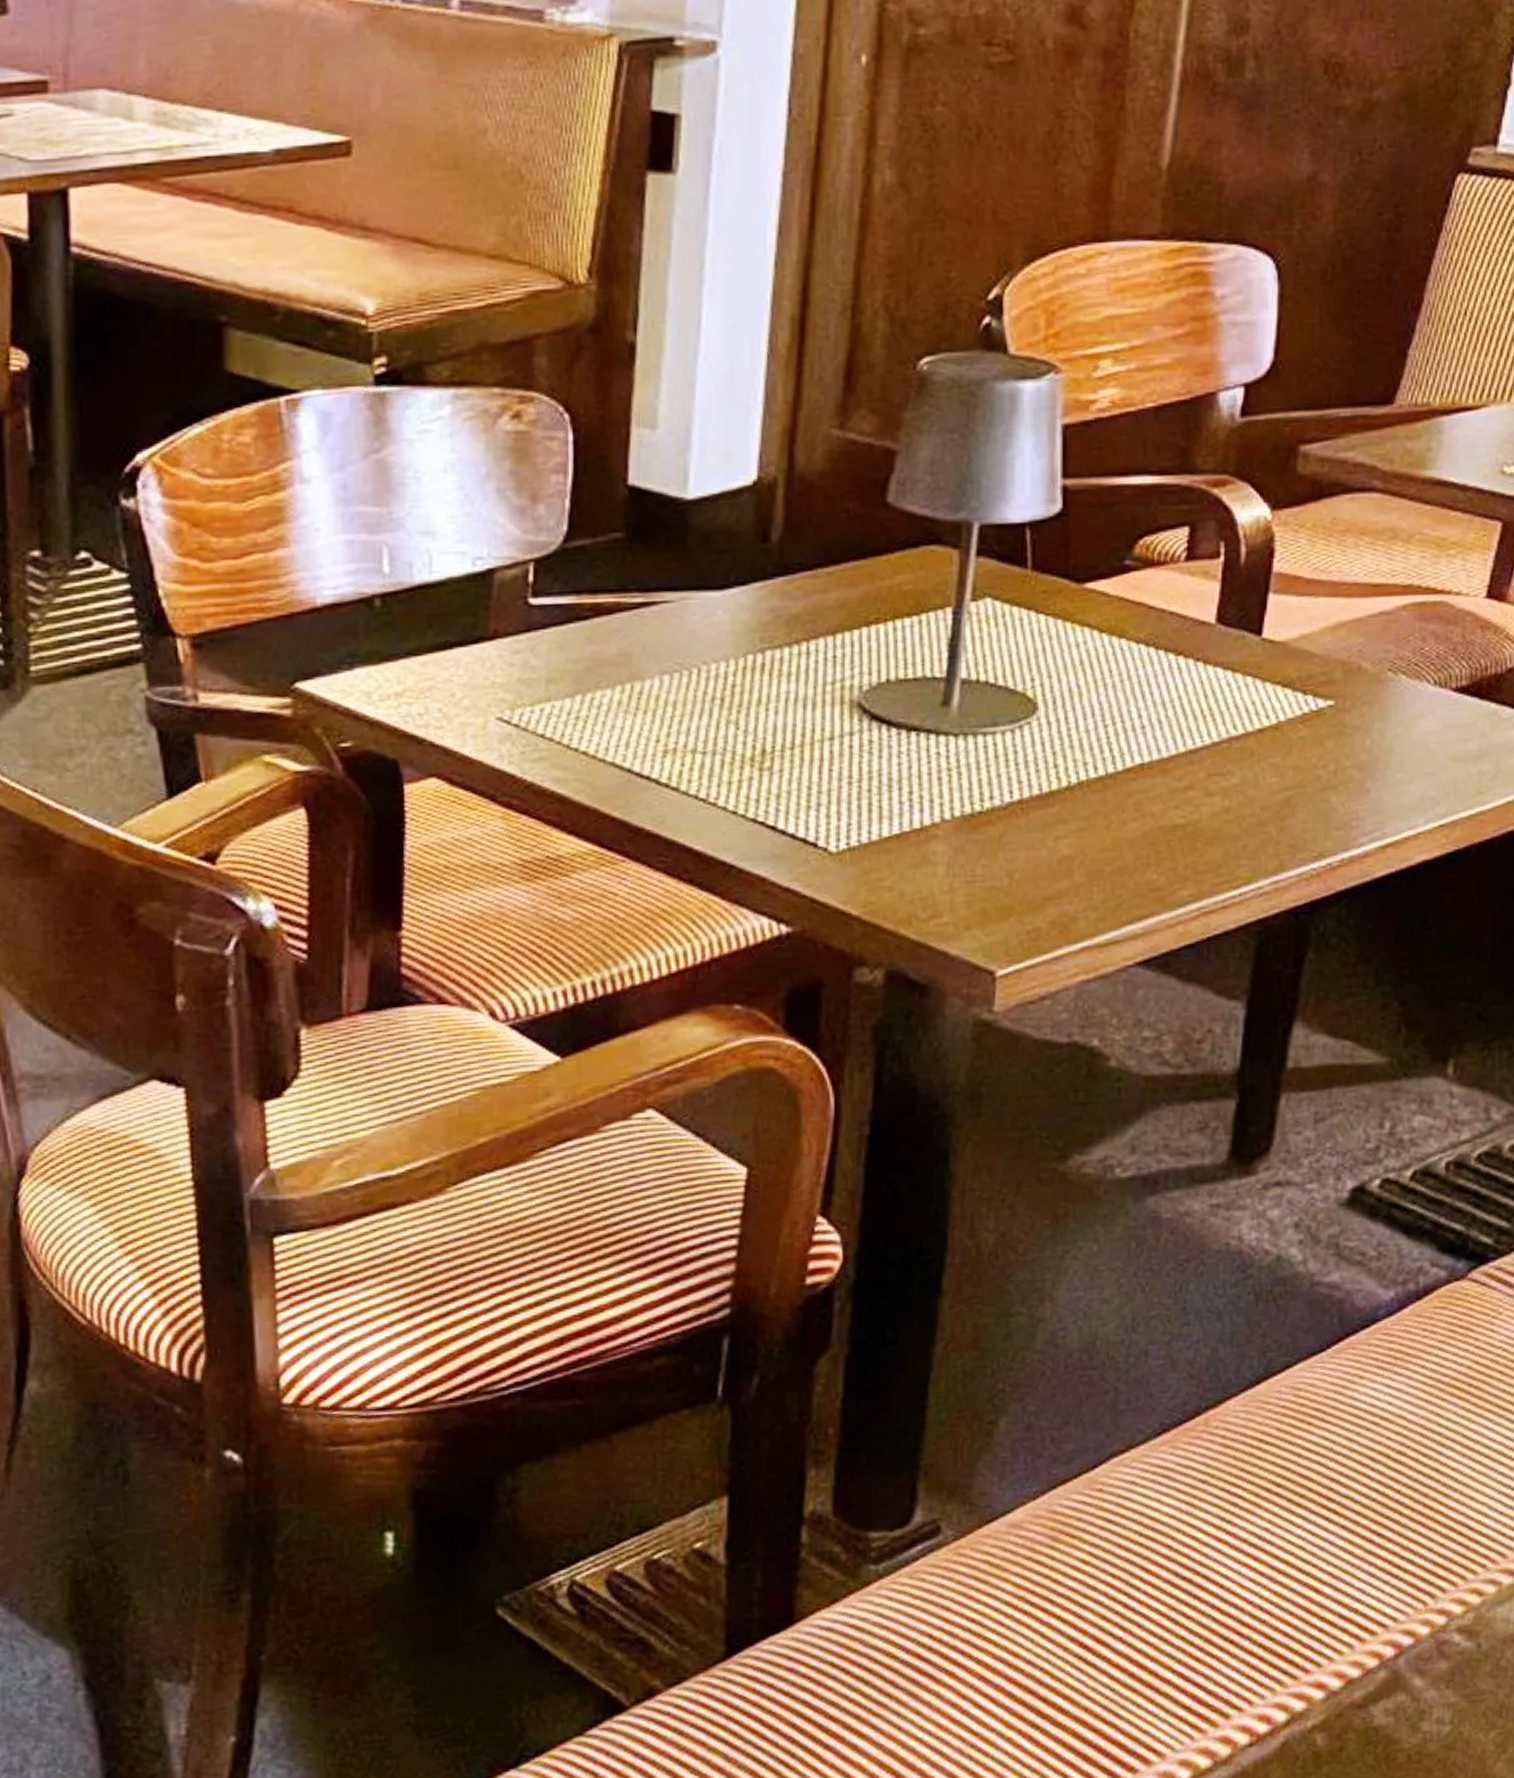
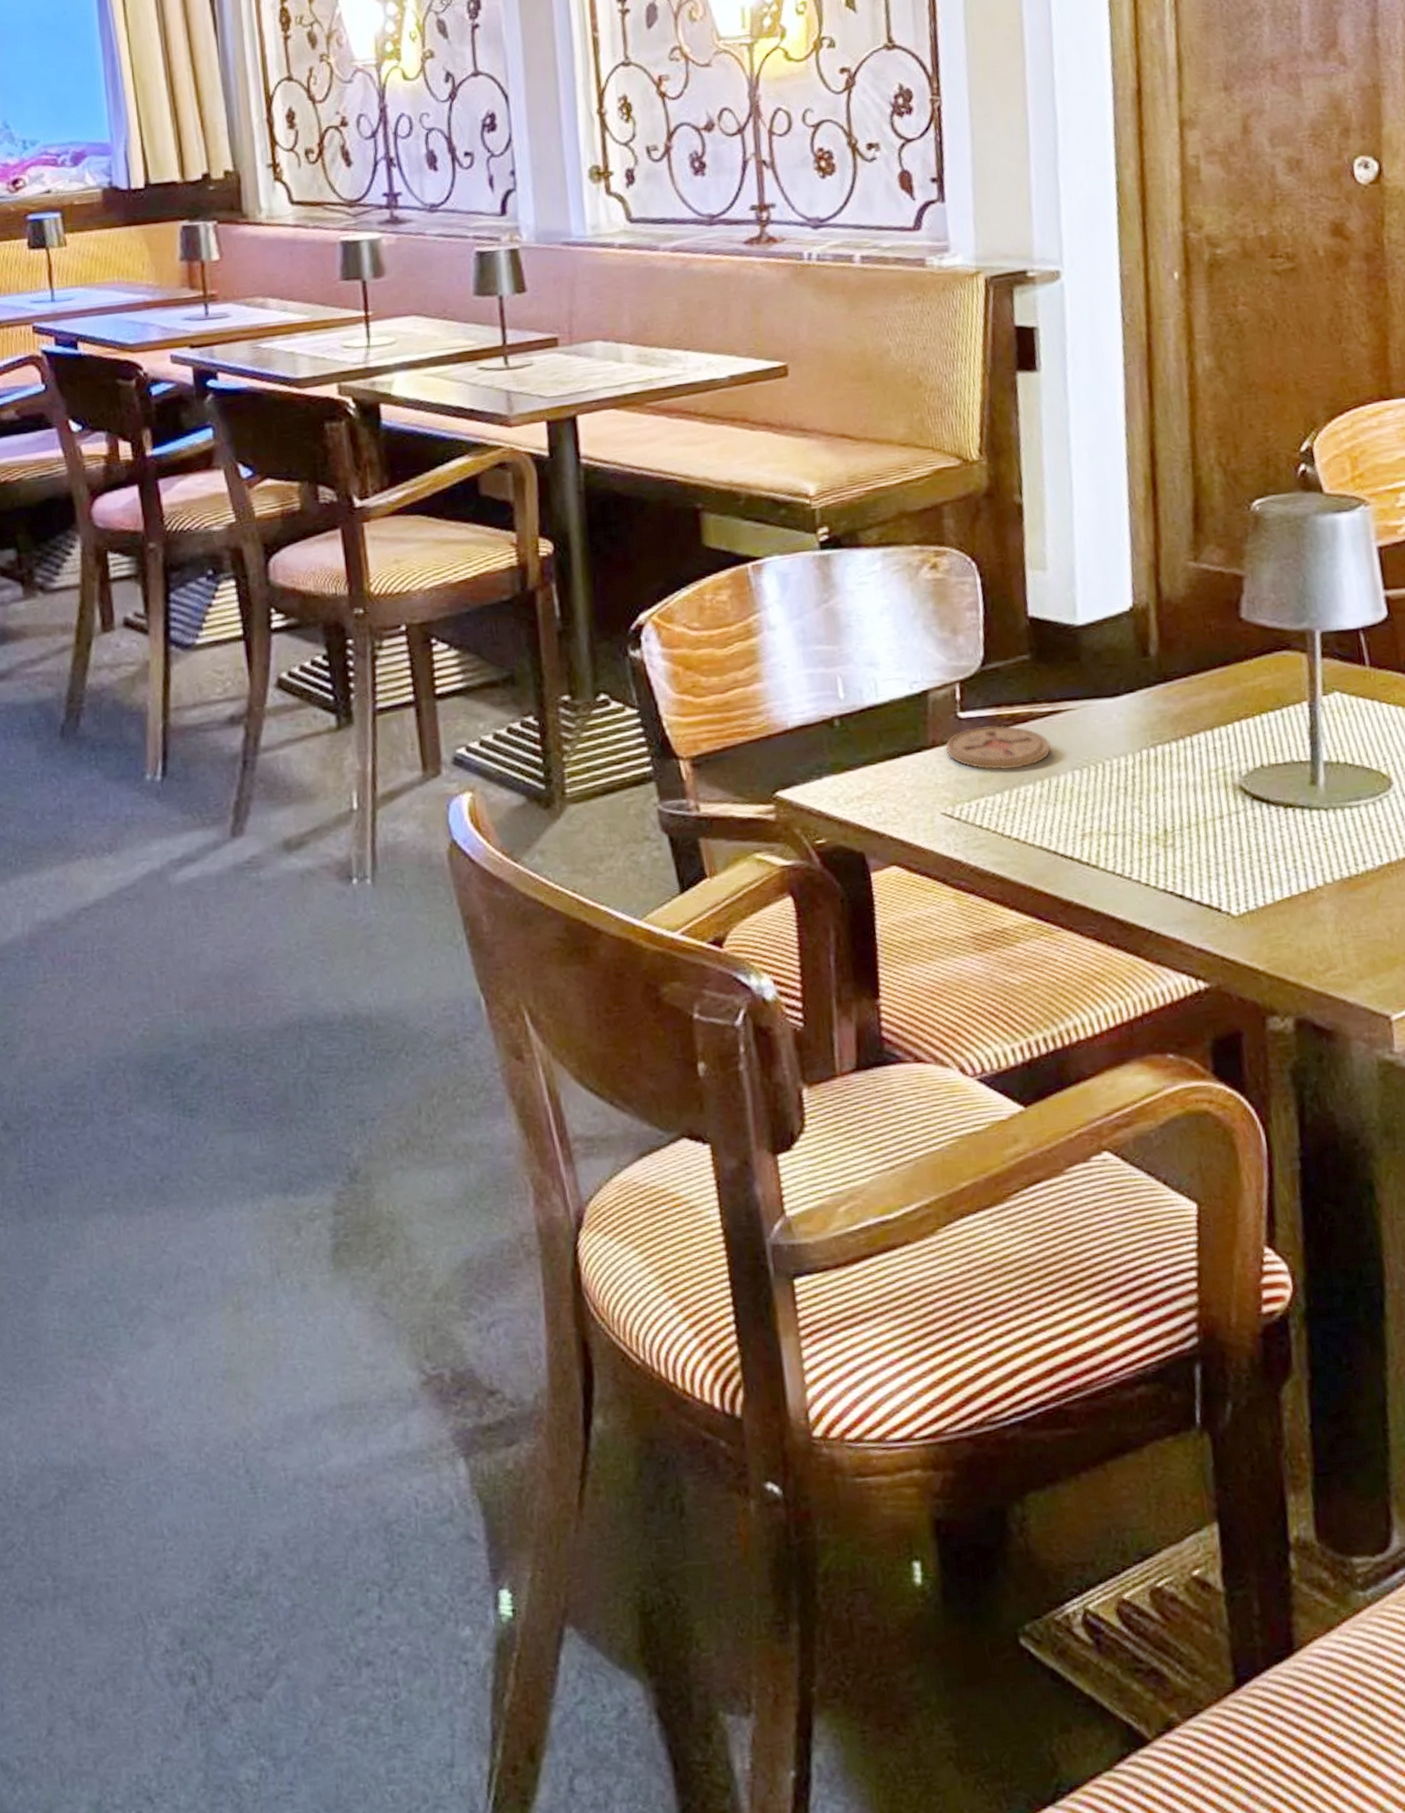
coaster: none [509,616,638,670] -> present [945,725,1051,770]

